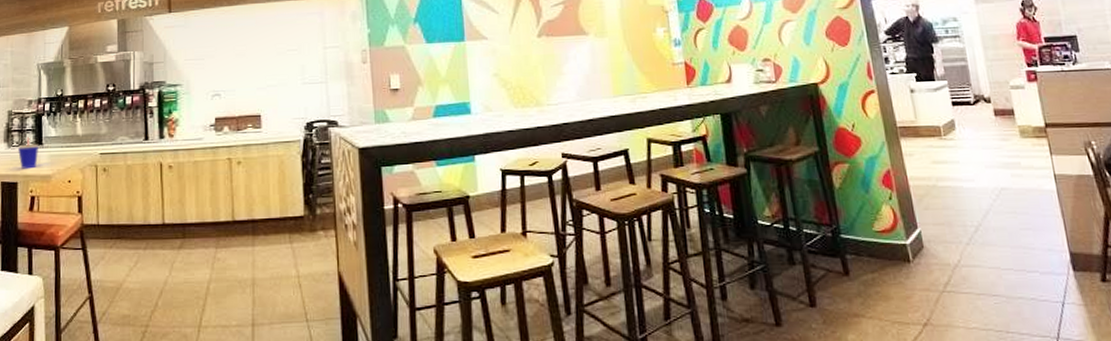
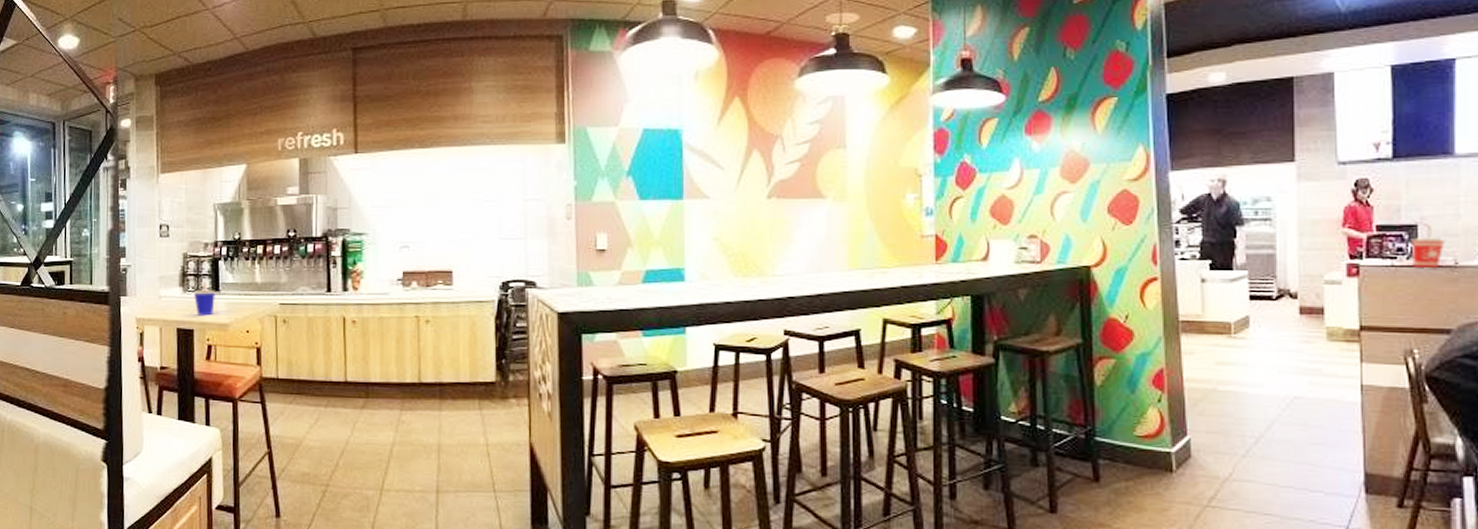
beverage cup: none [1073,33,1102,72] -> present [1410,222,1447,269]

